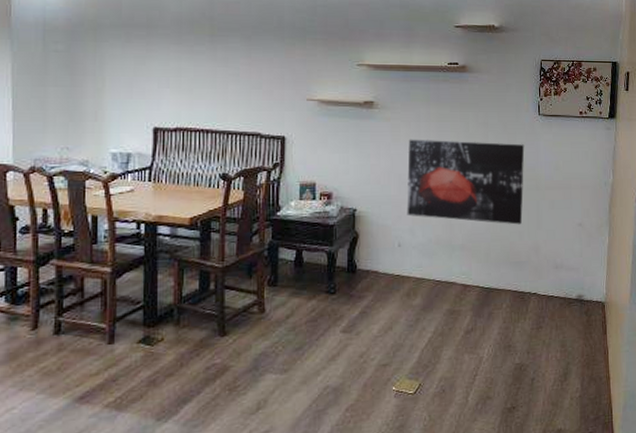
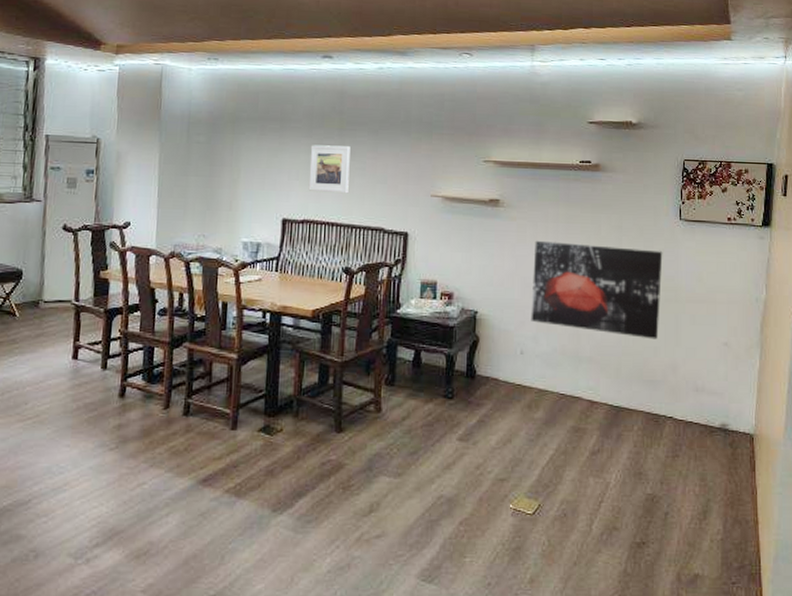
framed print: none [180,51,223,100] -> present [308,145,351,194]

